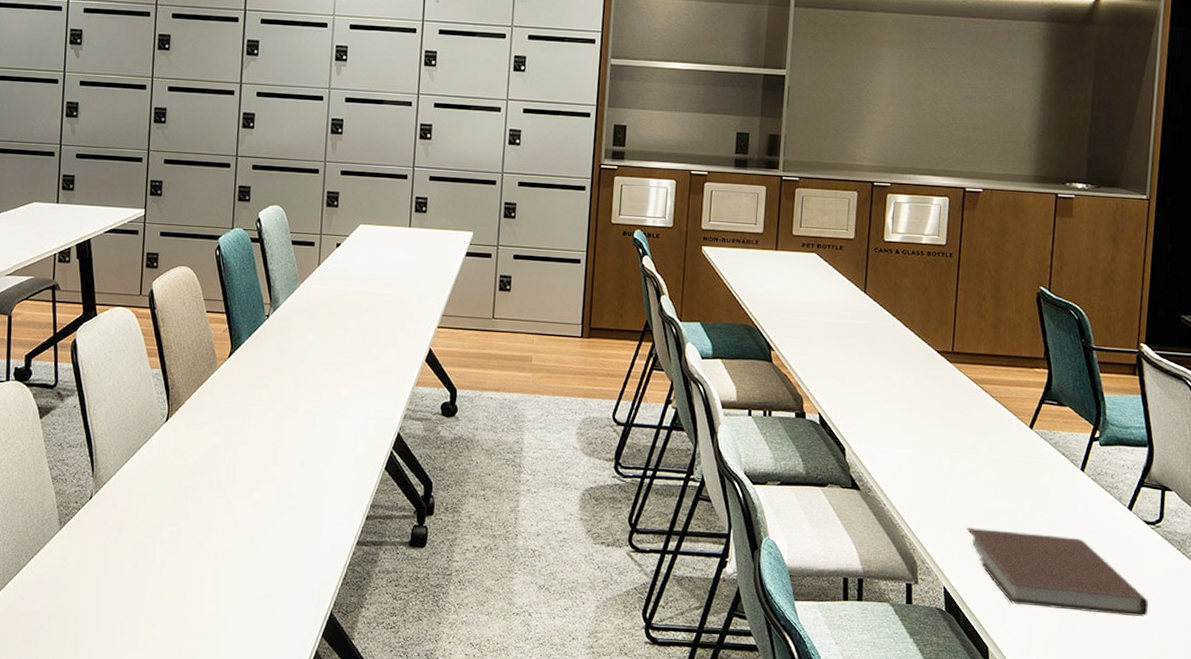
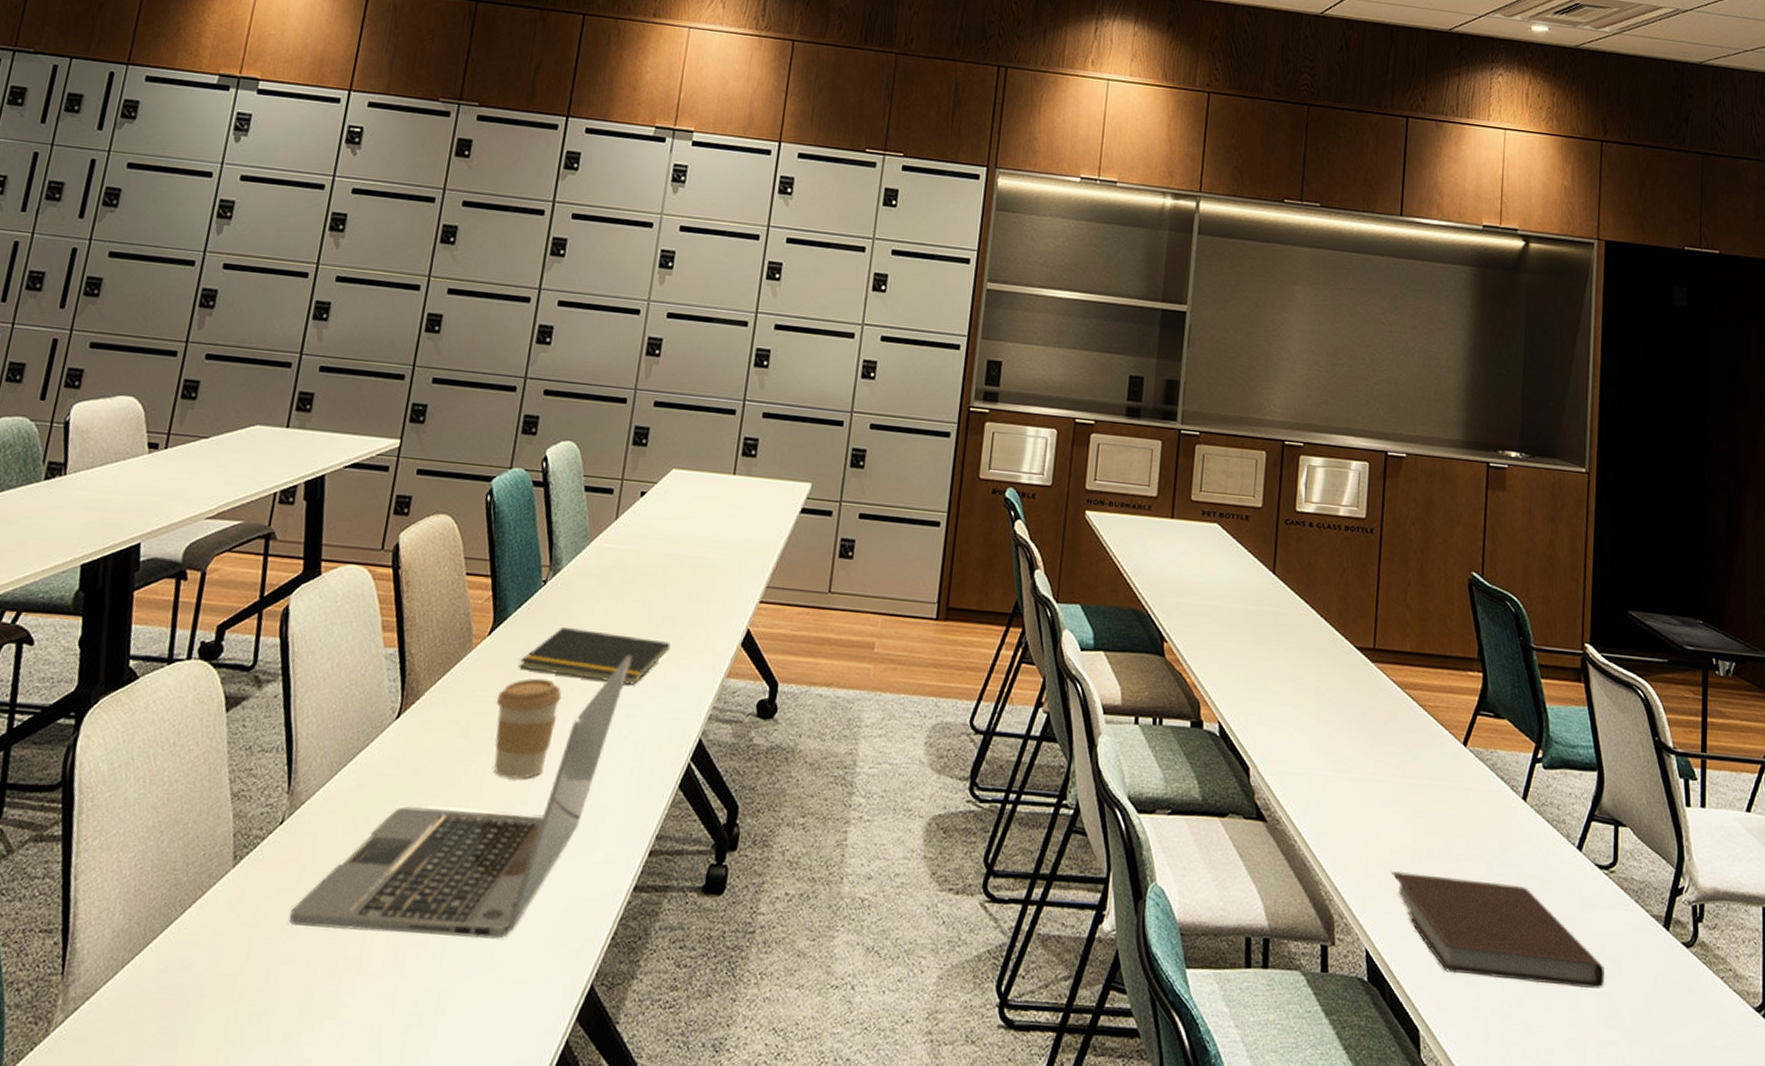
laptop: none [104,370,341,580] -> present [288,654,632,939]
coffee cup: none [239,389,289,465] -> present [494,678,562,780]
notepad: none [254,350,370,393] -> present [519,627,671,685]

